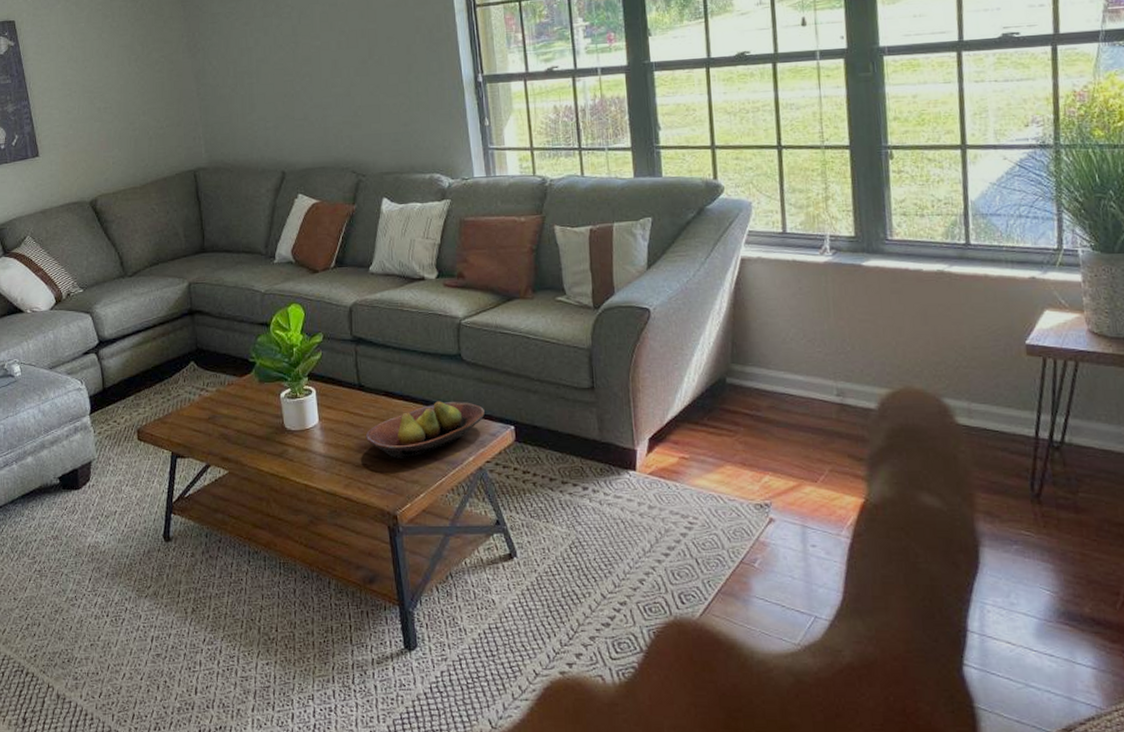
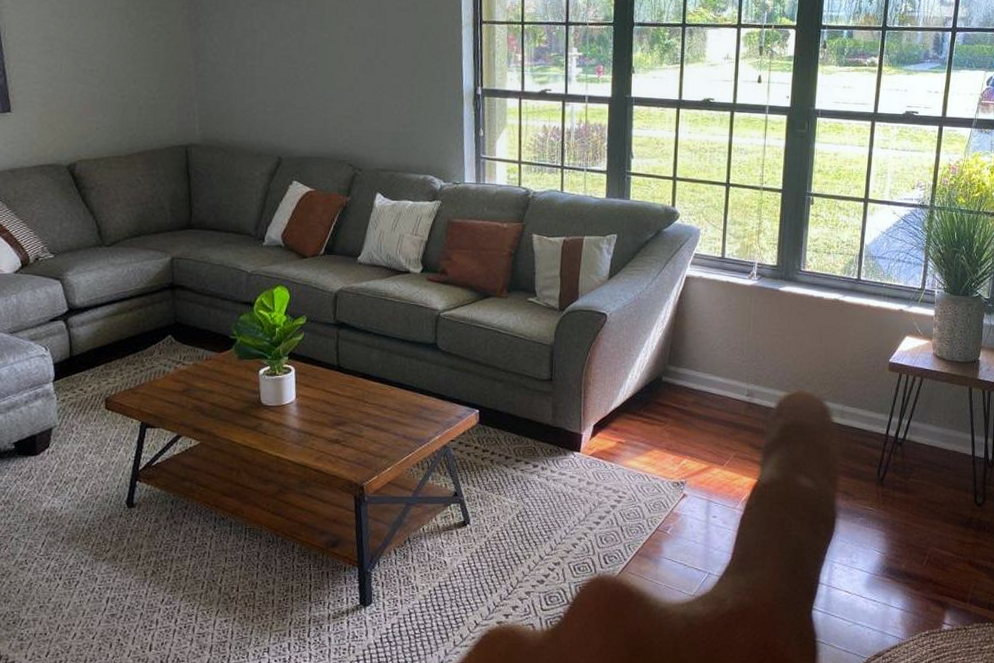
fruit bowl: present [365,401,485,458] -> none [340,385,454,435]

